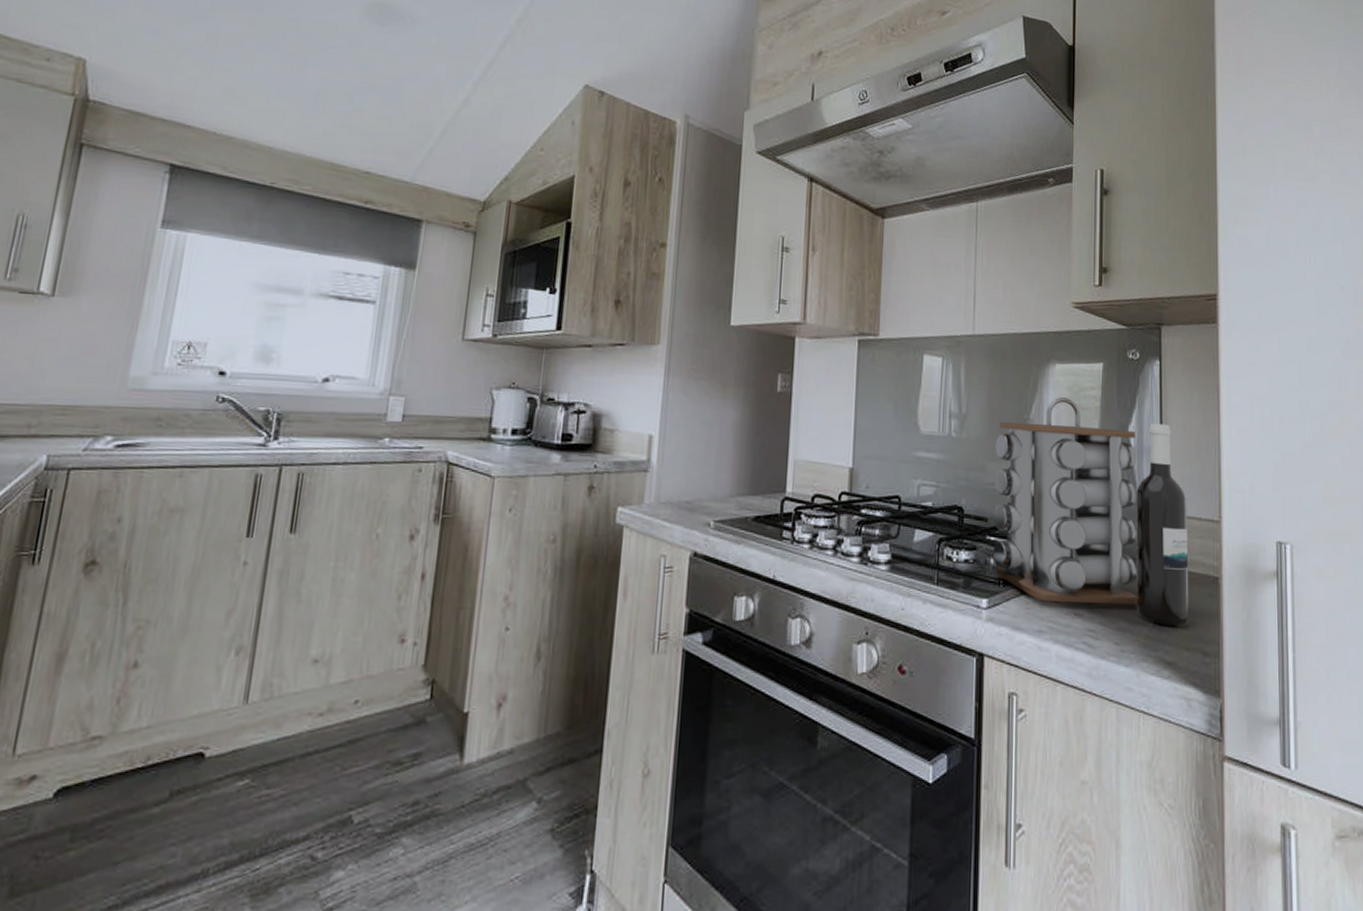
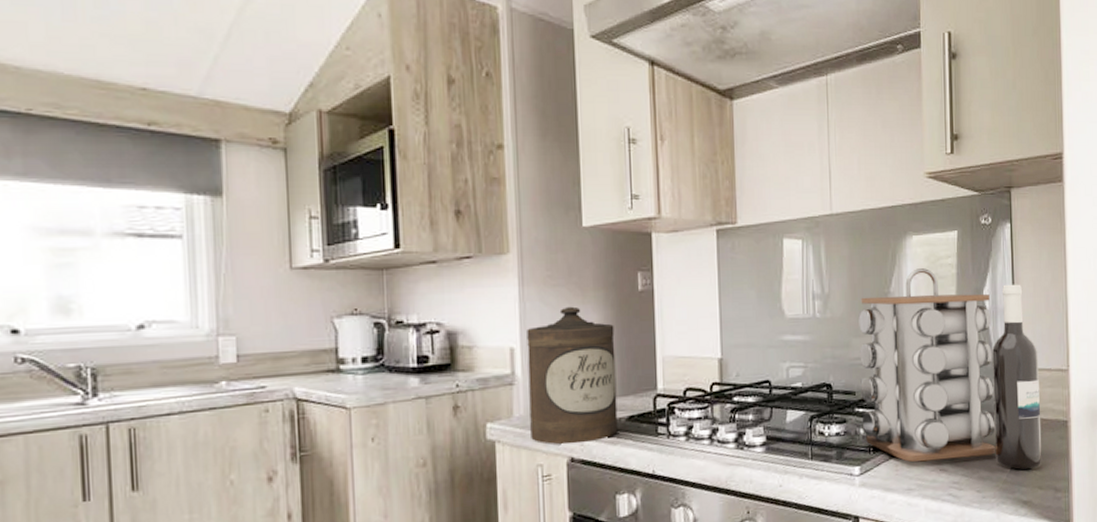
canister: none [658,400,750,539] -> present [527,306,618,445]

